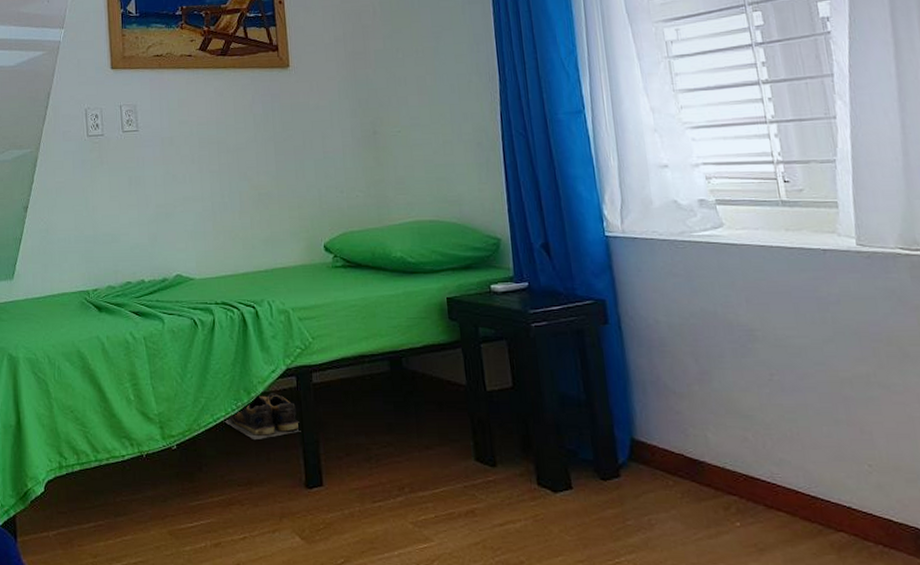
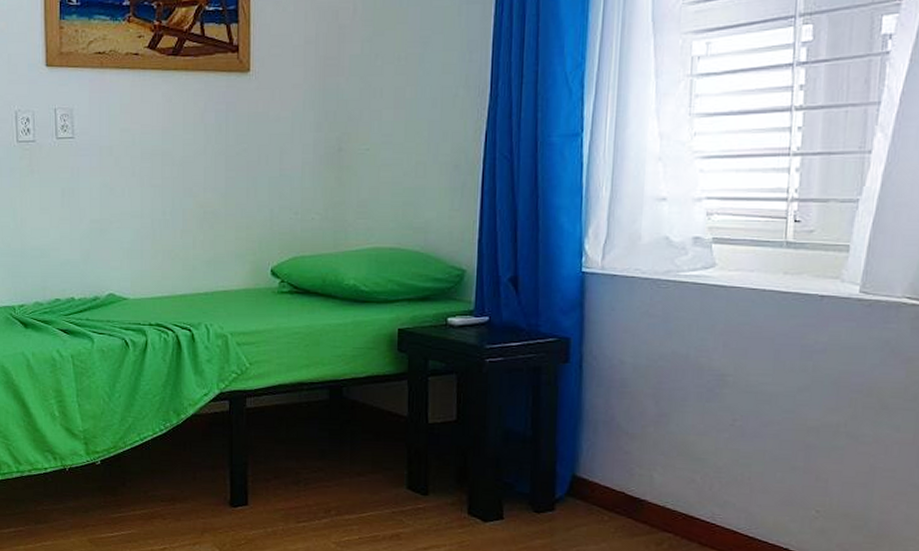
shoes: present [223,393,301,441] -> none [150,415,230,460]

